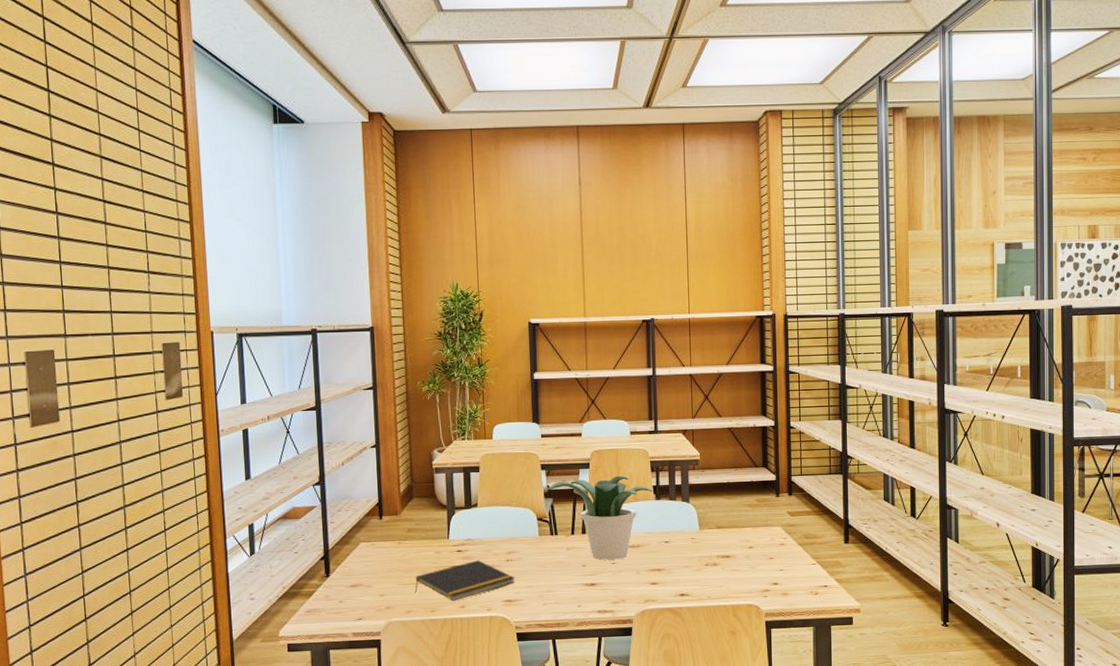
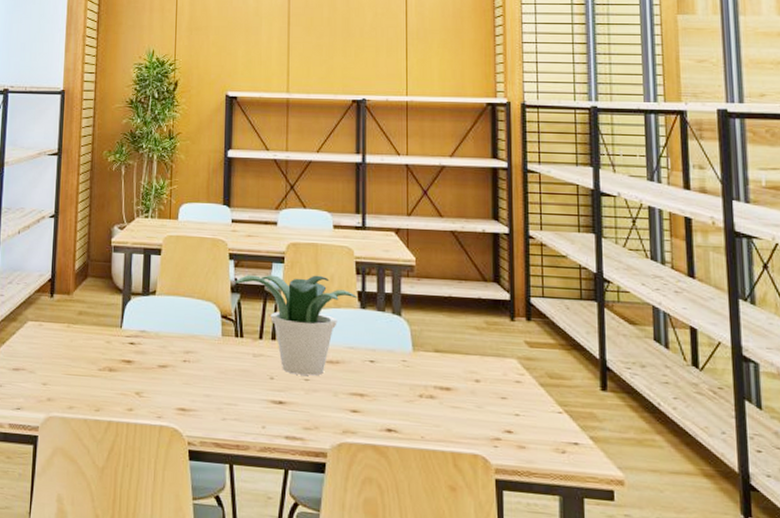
notepad: present [414,560,515,601] -> none [79,356,192,401]

